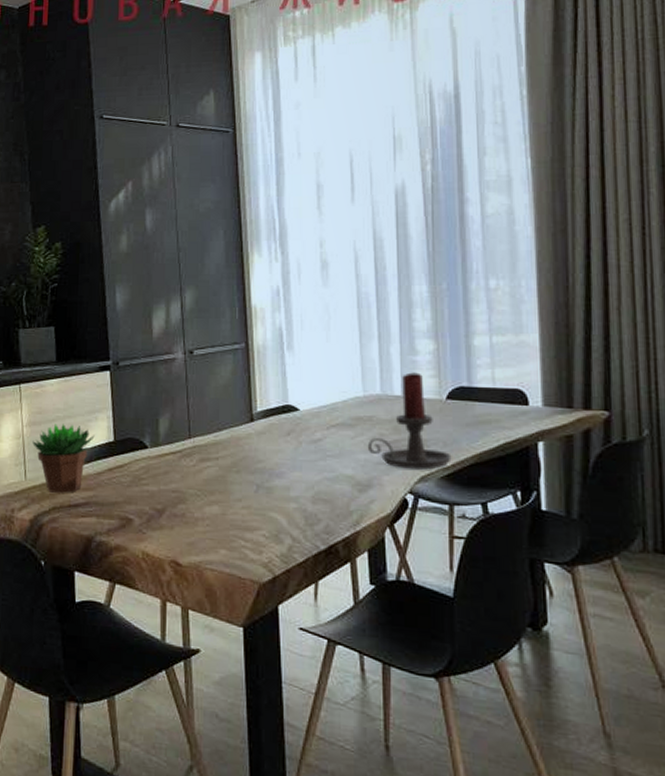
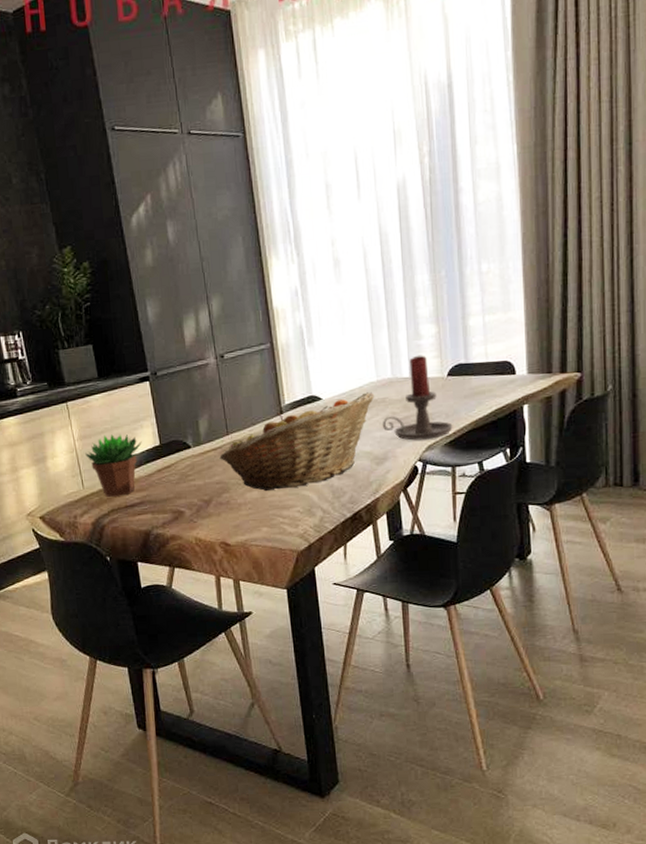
fruit basket: none [178,408,360,508] -> present [219,392,375,492]

